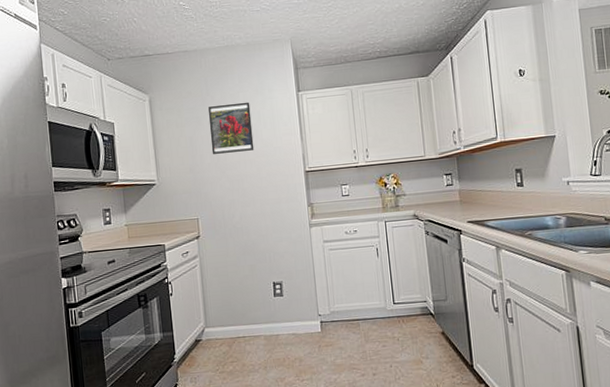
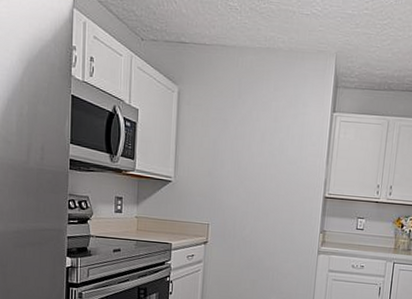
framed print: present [208,102,255,154] -> none [233,111,281,165]

